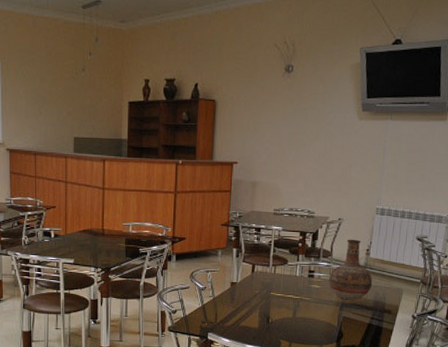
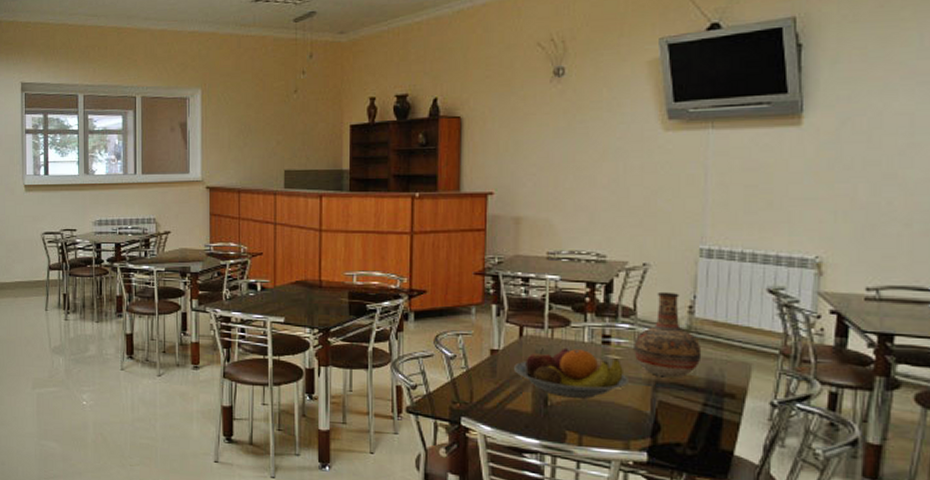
fruit bowl: none [246,280,324,316] -> present [513,347,628,399]

